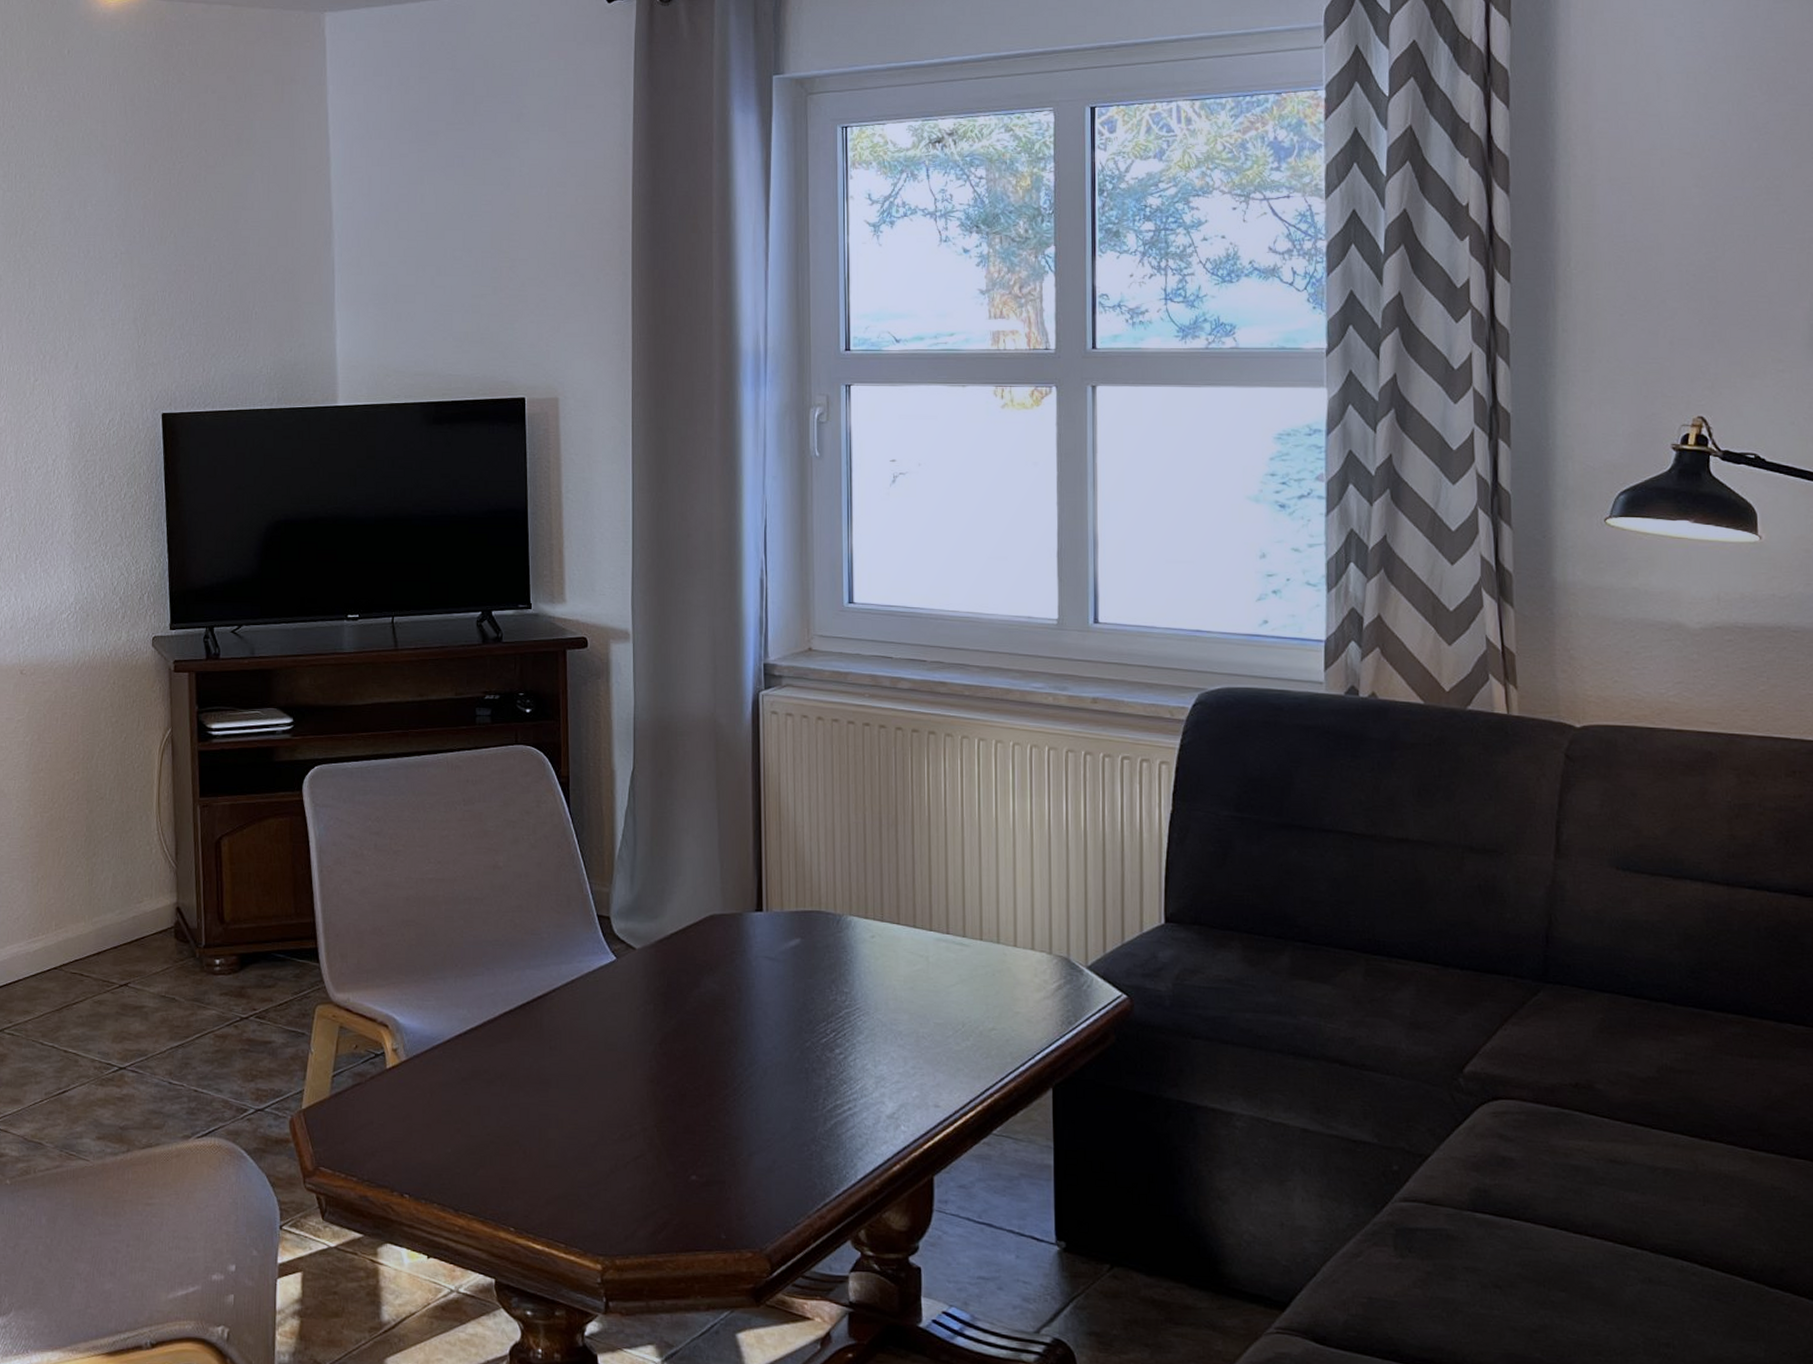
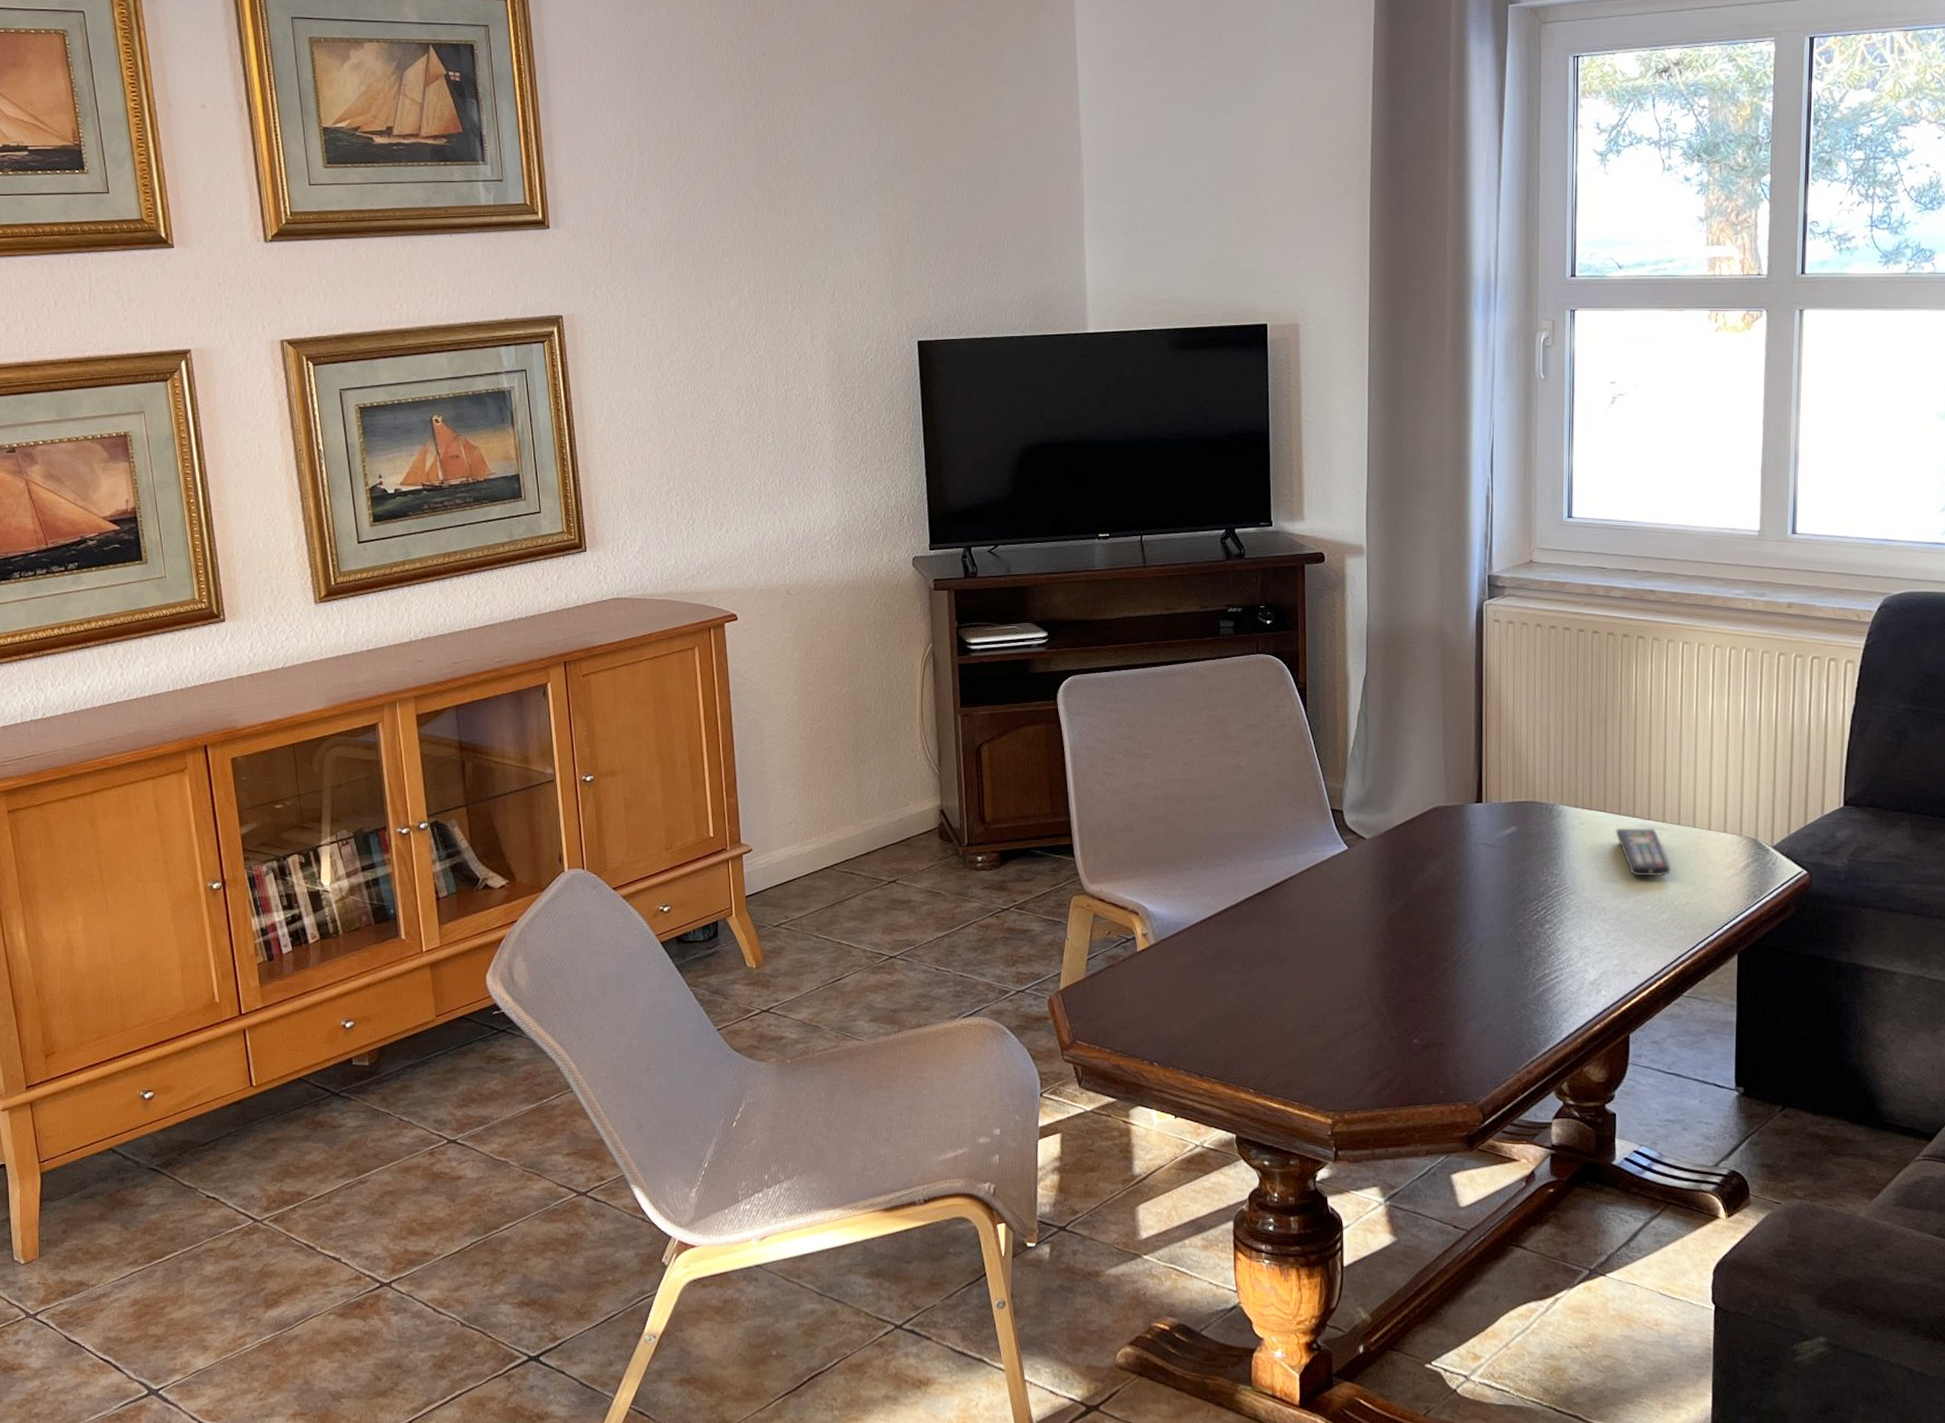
remote control: none [911,943,975,998] -> present [1615,828,1672,877]

